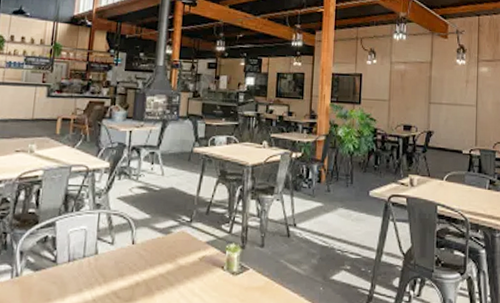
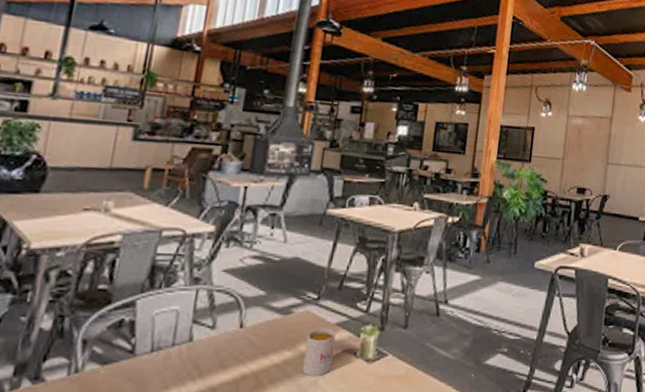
mug: none [181,245,207,286] -> present [301,328,336,377]

